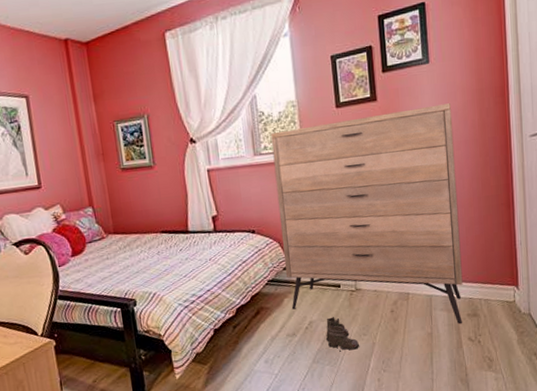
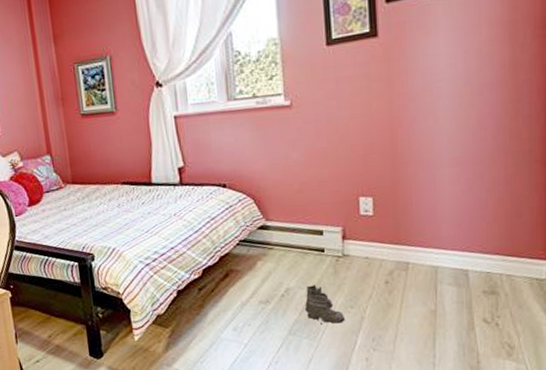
dresser: present [271,103,463,325] -> none [247,38,479,303]

